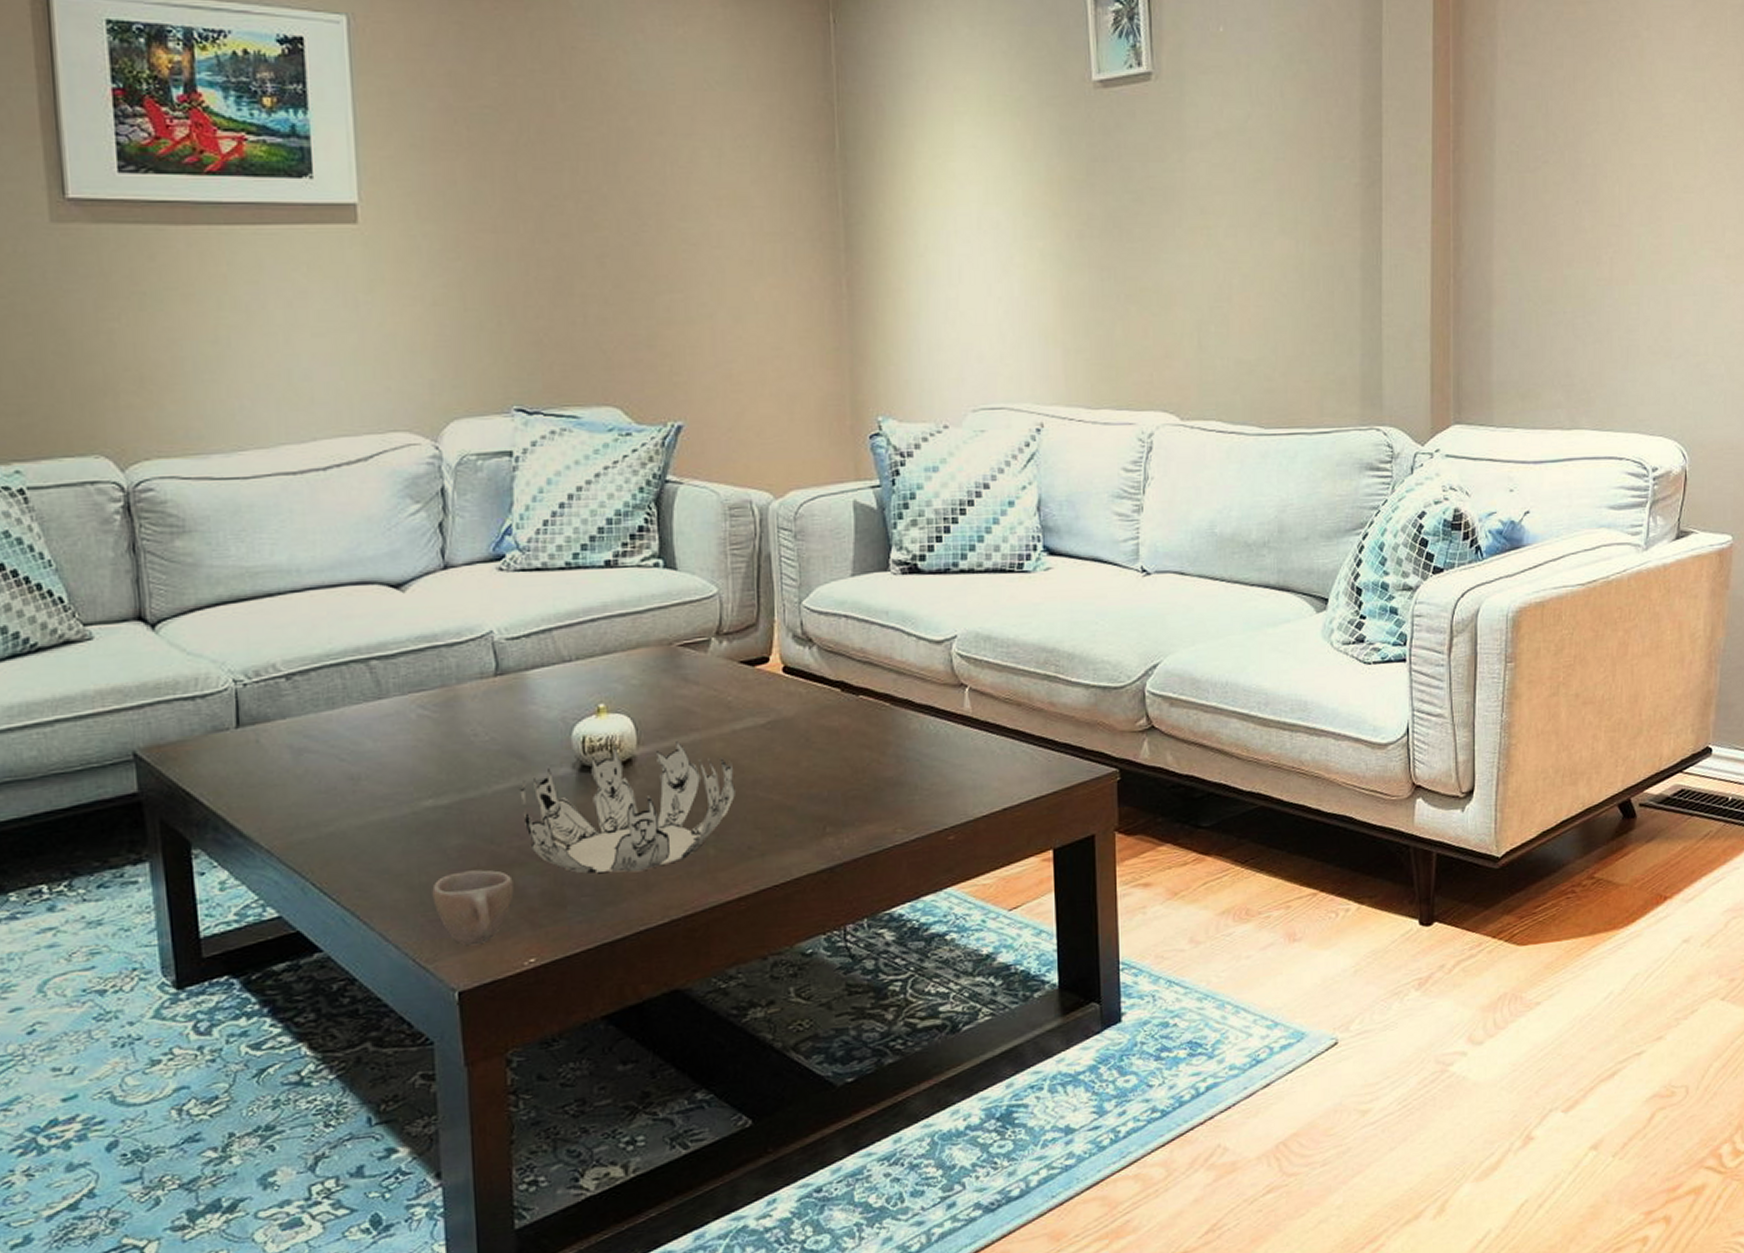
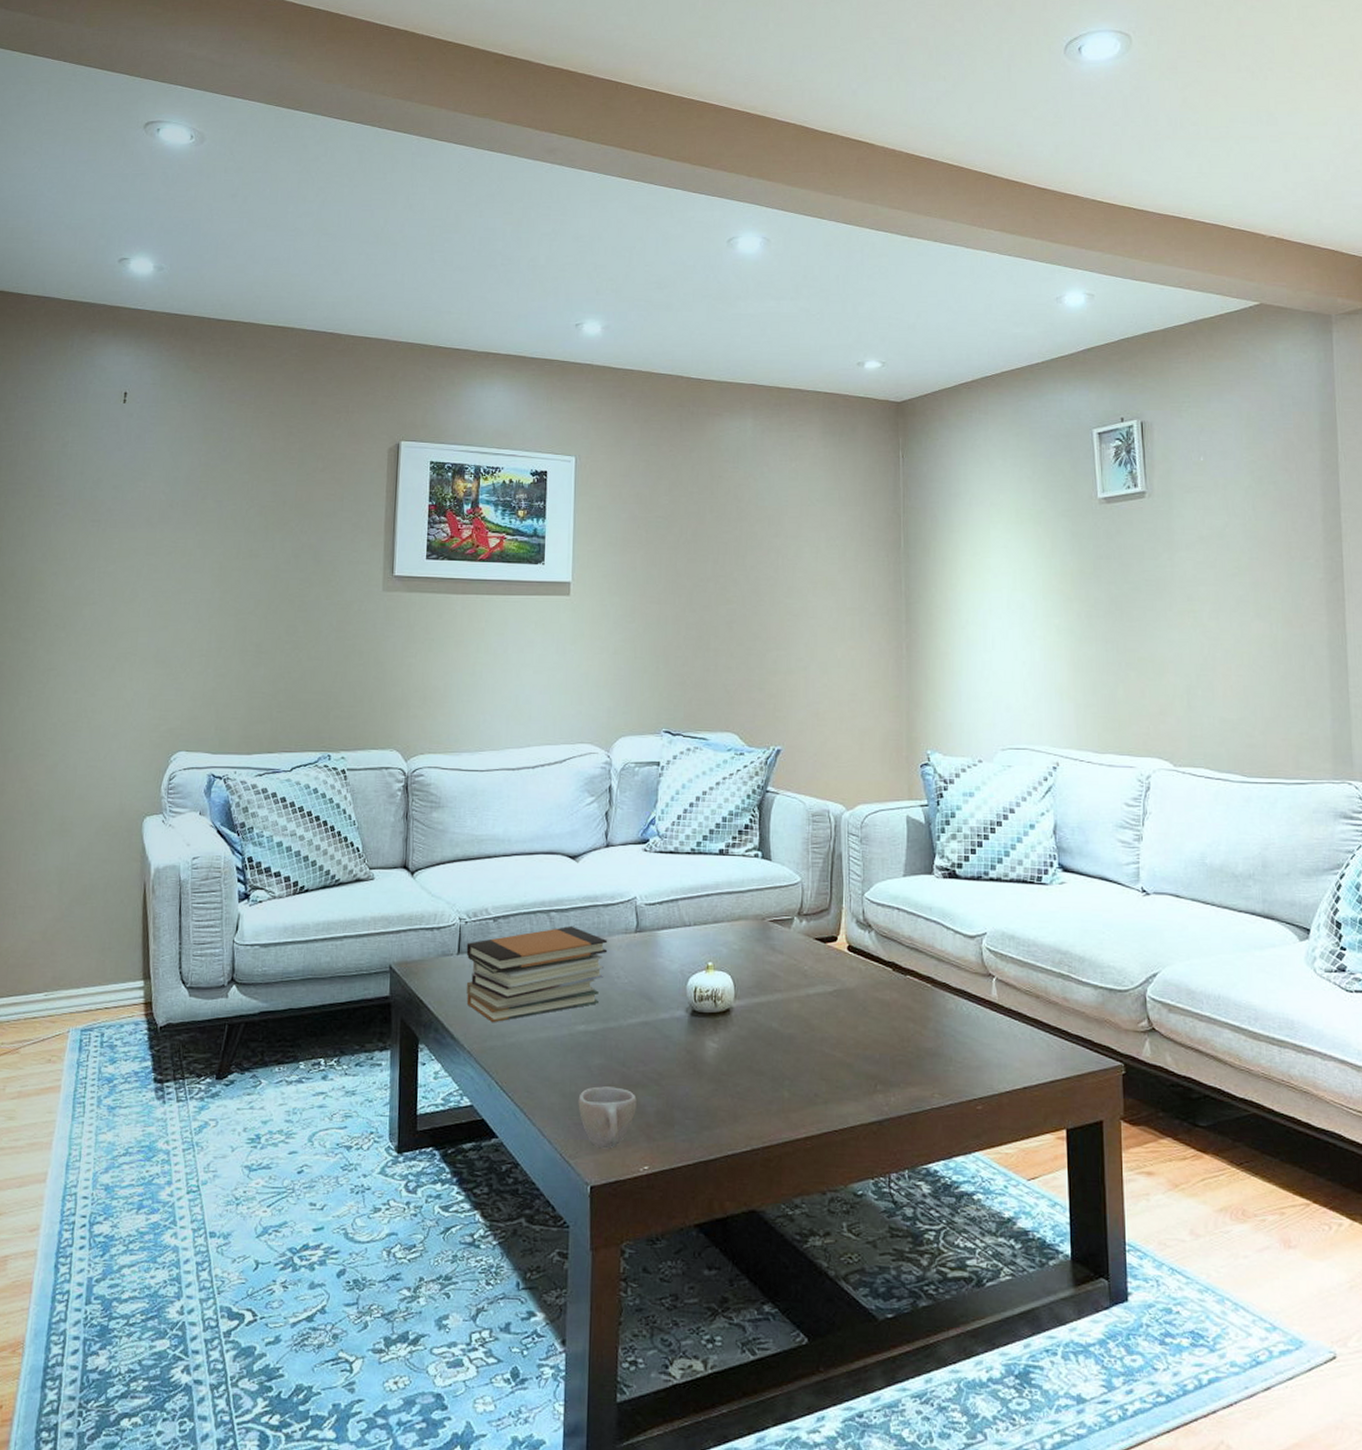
book stack: none [248,675,458,811] -> present [466,925,608,1023]
decorative bowl: present [519,739,735,874] -> none [646,997,807,1104]

